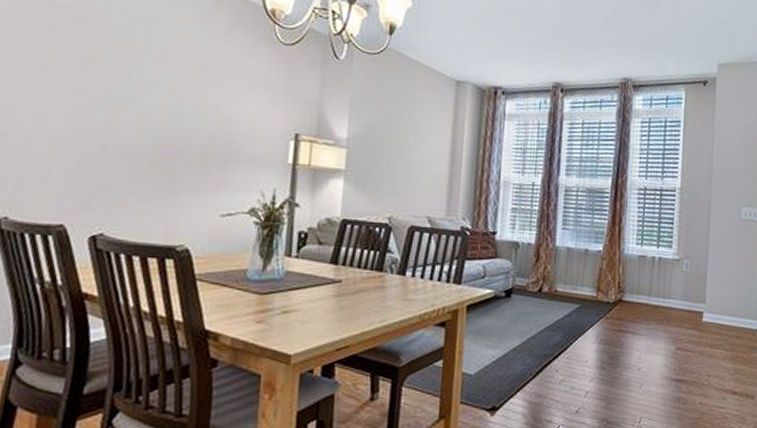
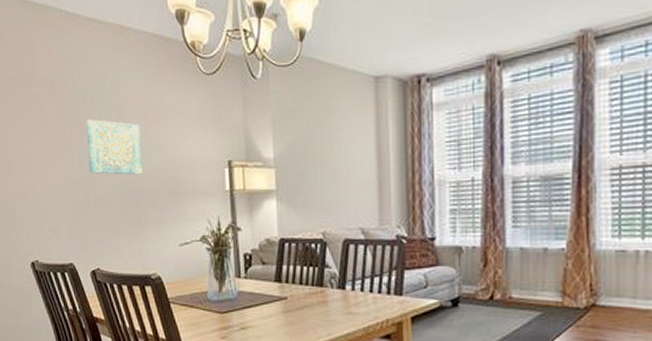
wall art: none [112,61,193,133] -> present [86,119,143,175]

